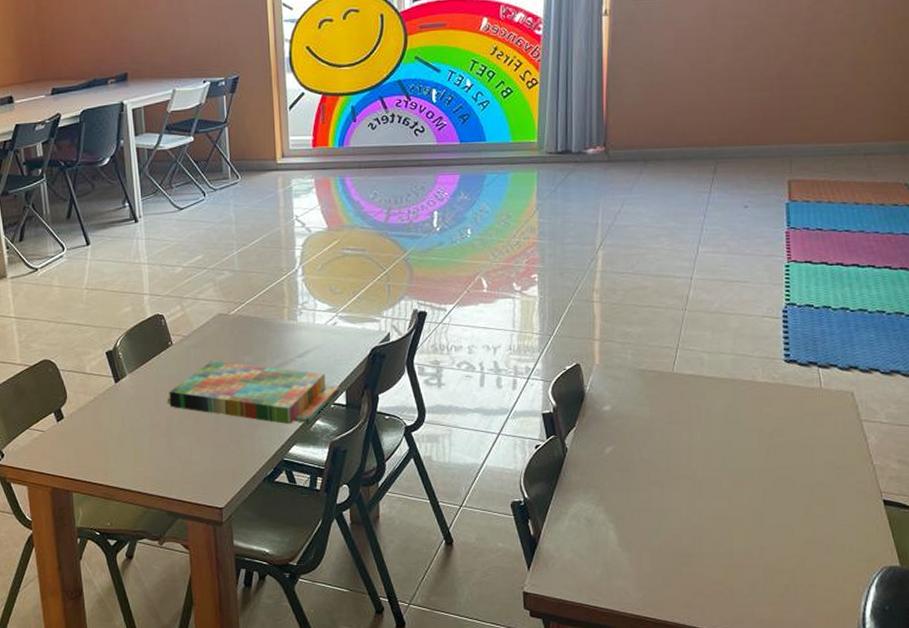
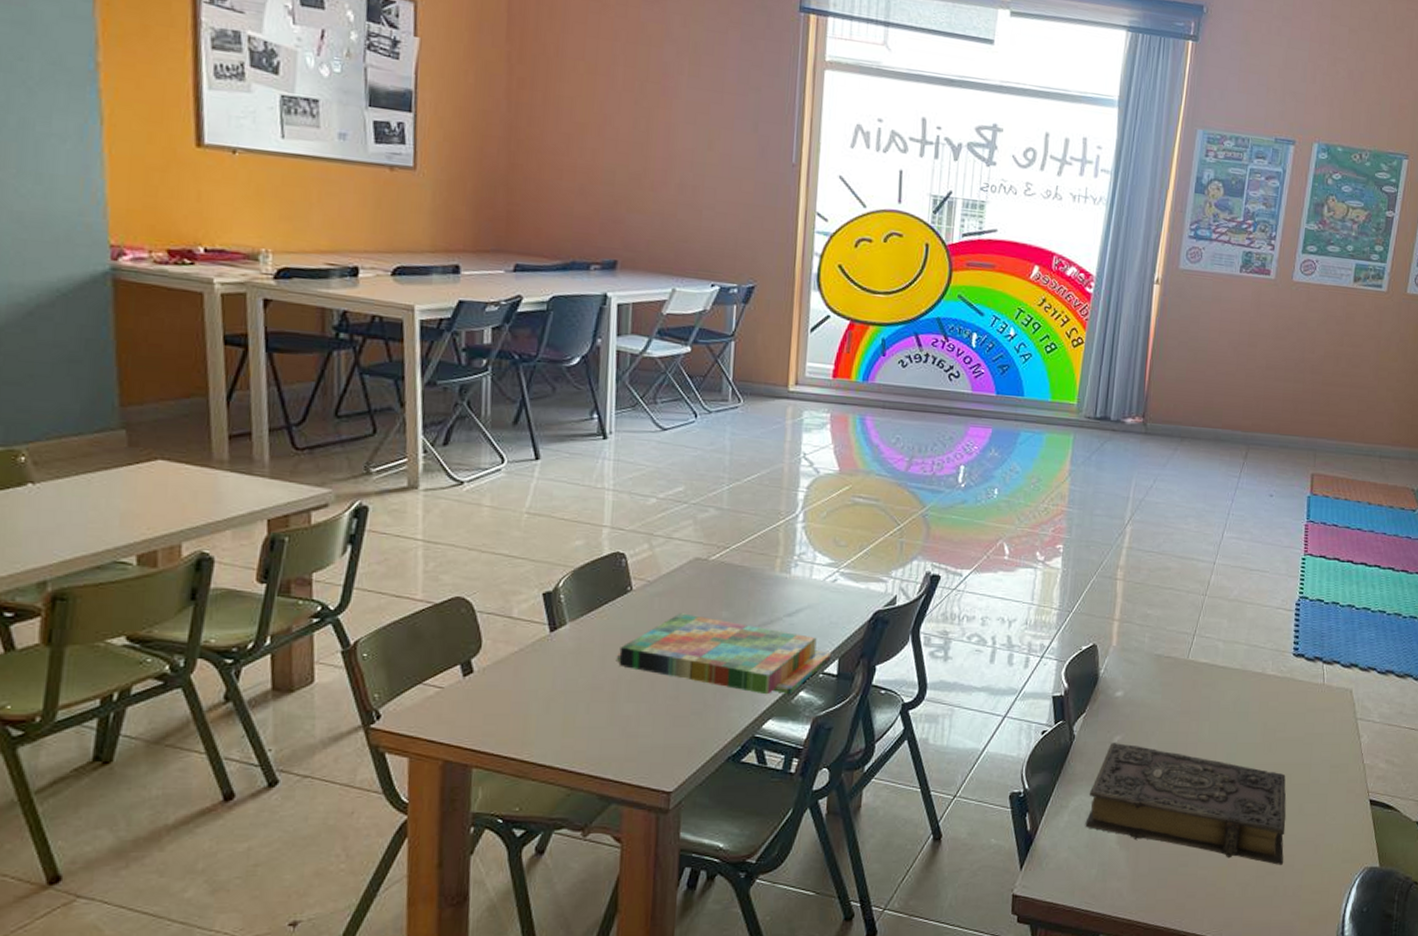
book: none [585,453,793,565] -> present [1085,743,1287,865]

